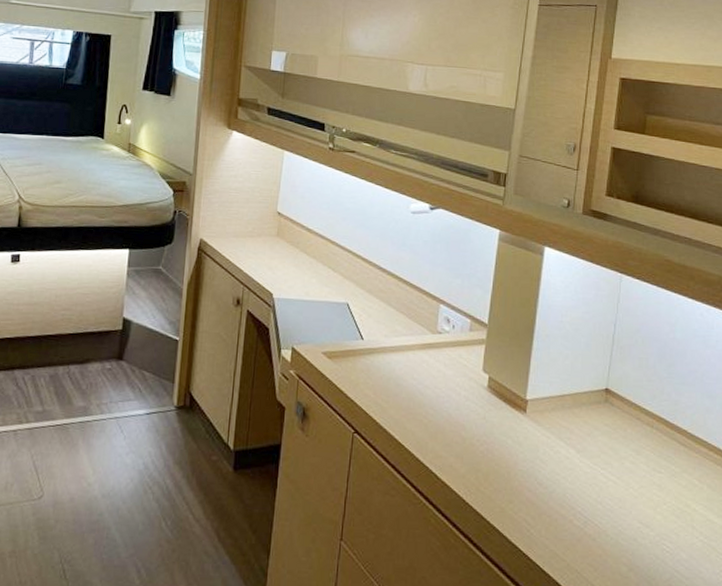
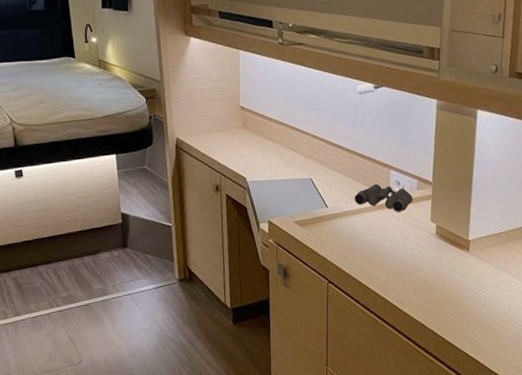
binoculars: none [395,318,464,355] -> present [354,183,413,212]

